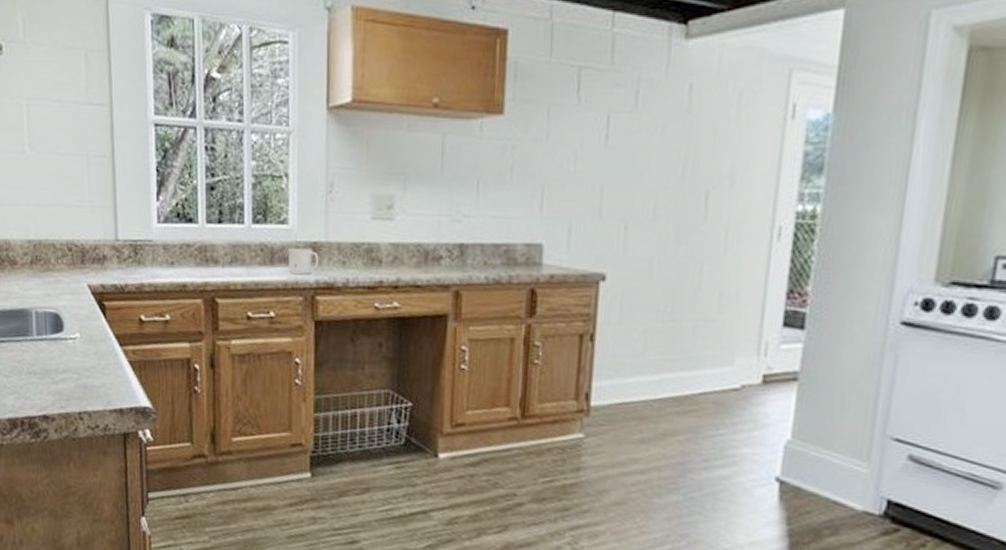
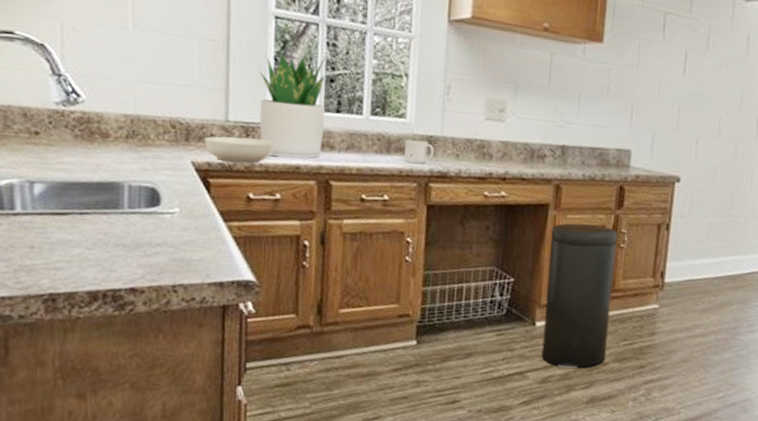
bowl: none [97,256,162,285] -> present [204,136,275,165]
planter: none [144,157,207,276] -> present [259,50,328,159]
pedal bin: none [446,336,531,510] -> present [541,223,618,370]

